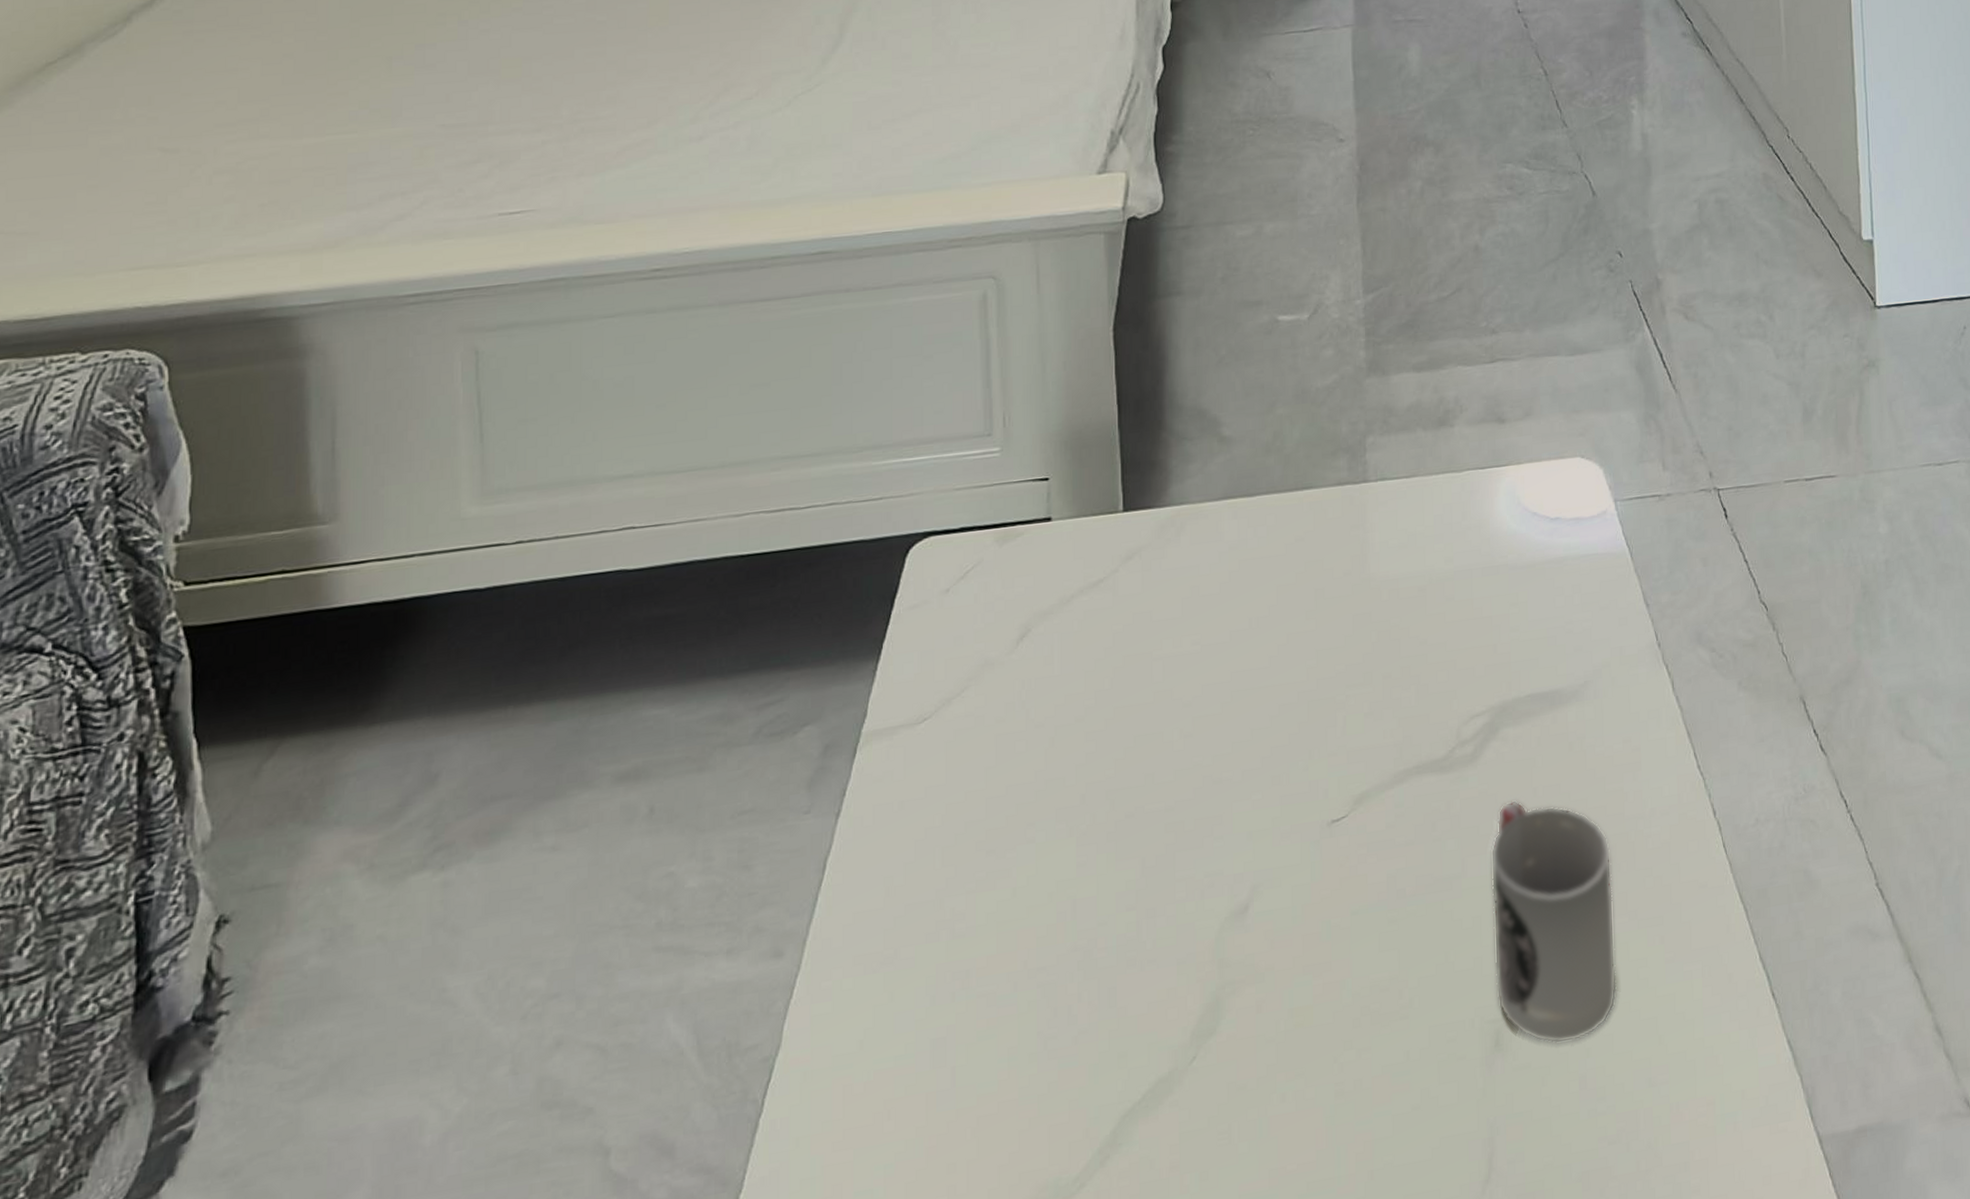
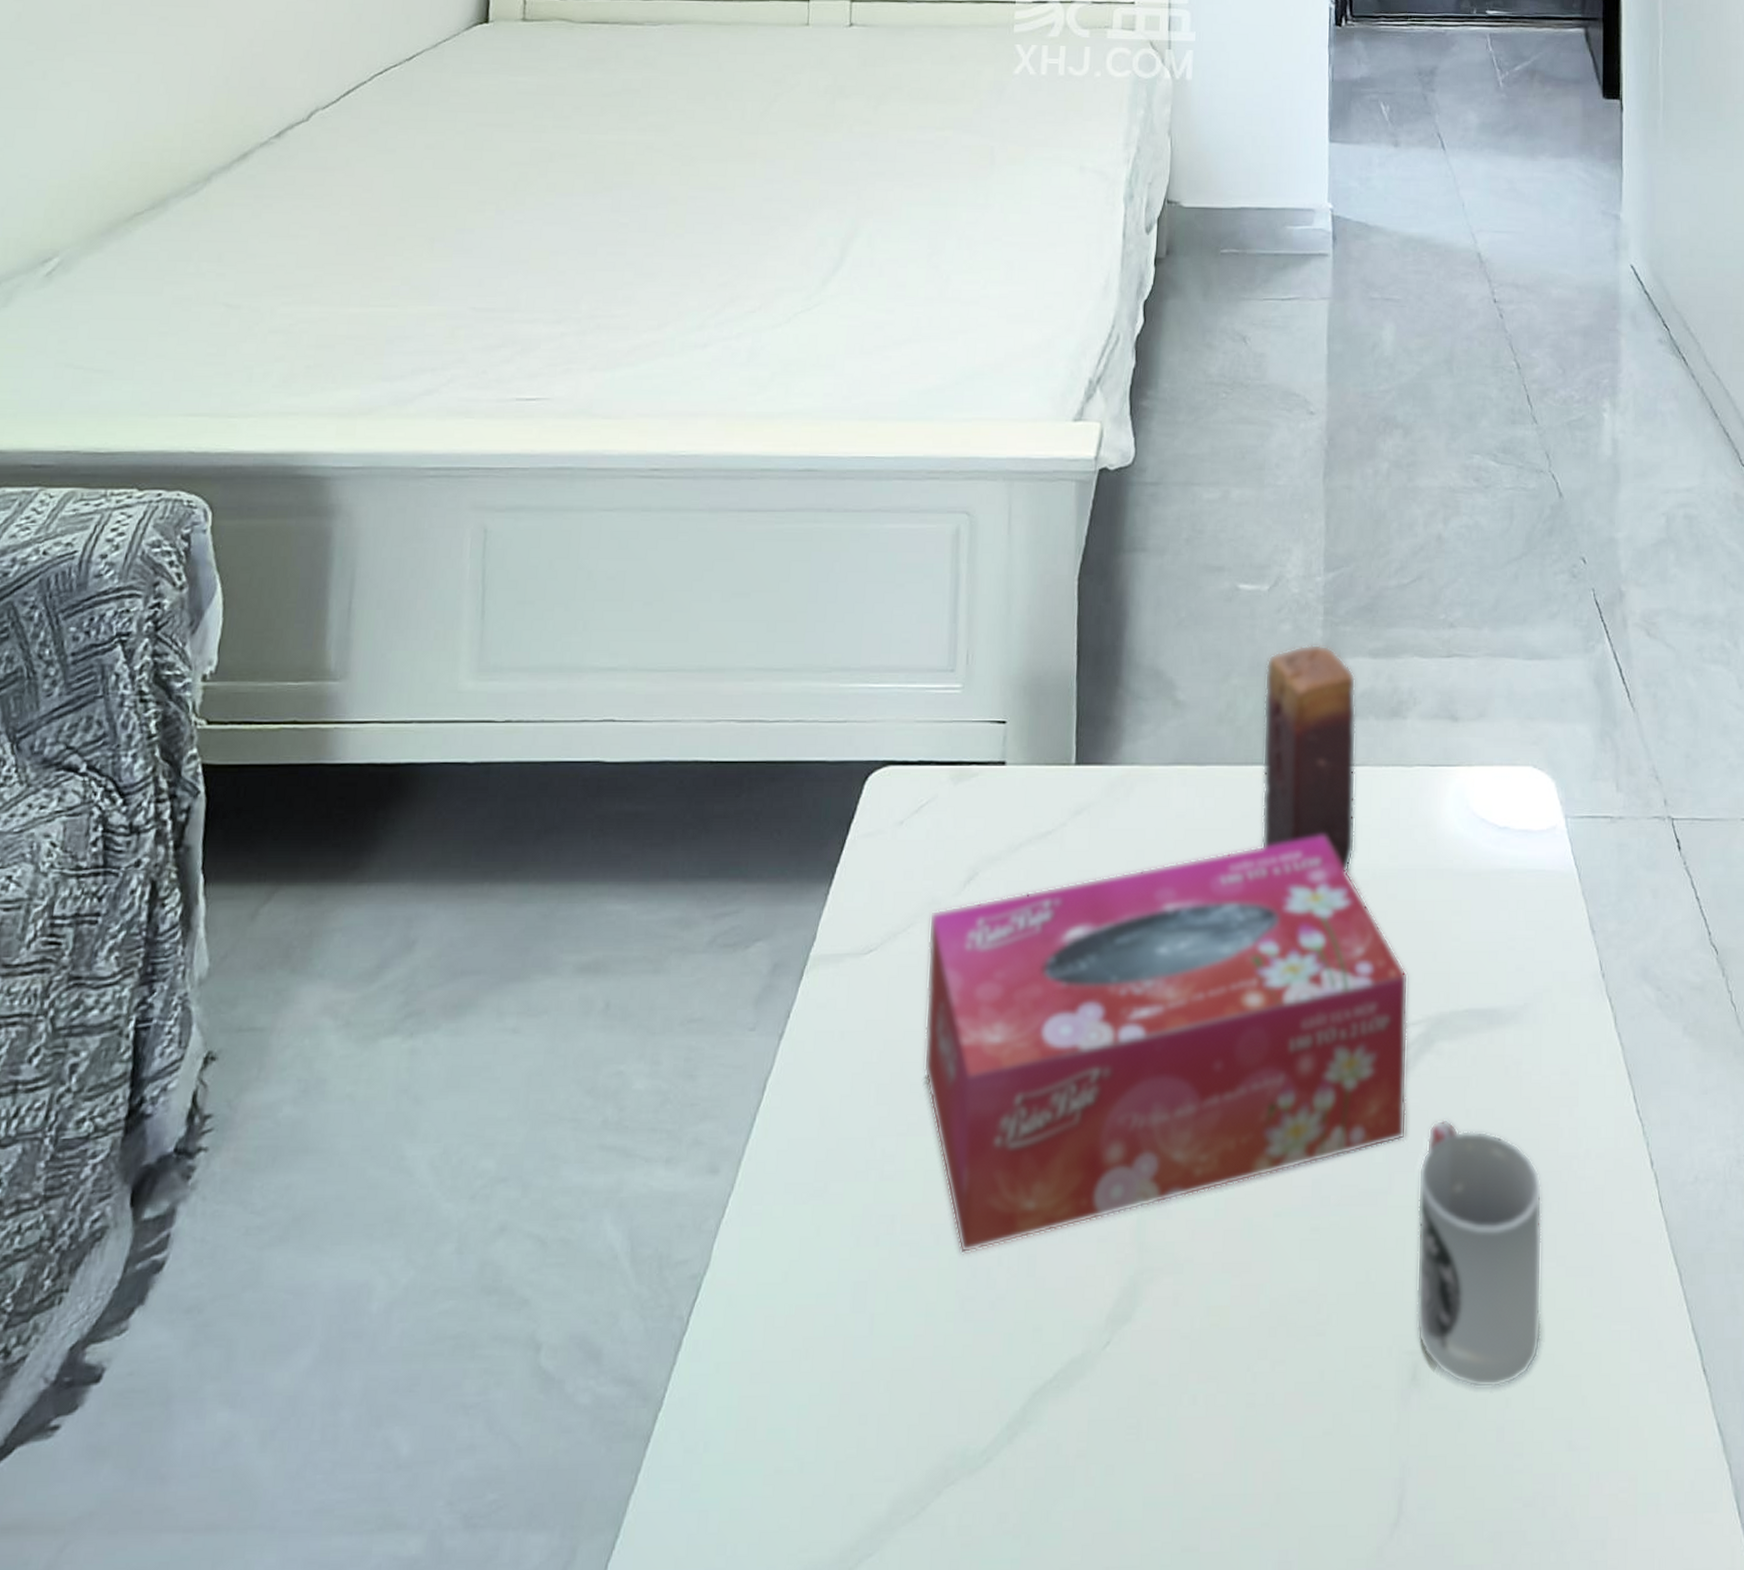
tissue box: none [983,548,1477,996] -> present [923,835,1409,1254]
candle: none [1310,365,1410,581] -> present [1260,644,1357,873]

